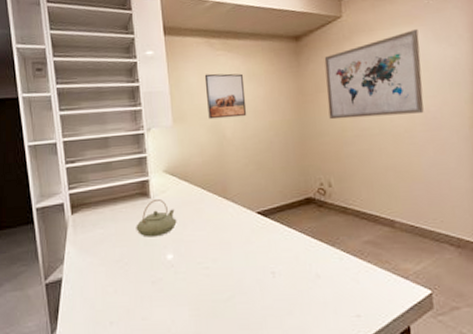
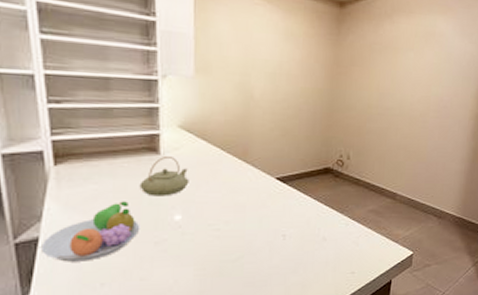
fruit bowl: none [64,243,139,301] -> present [41,201,140,262]
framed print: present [204,73,247,120] -> none [237,23,281,79]
wall art: present [324,28,424,120] -> none [359,20,449,101]

